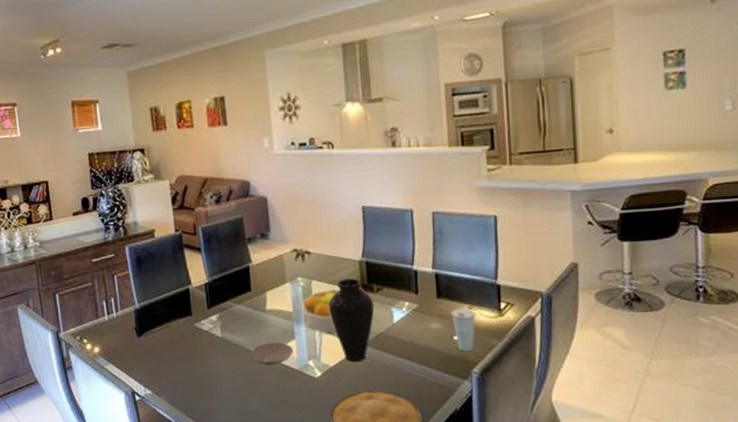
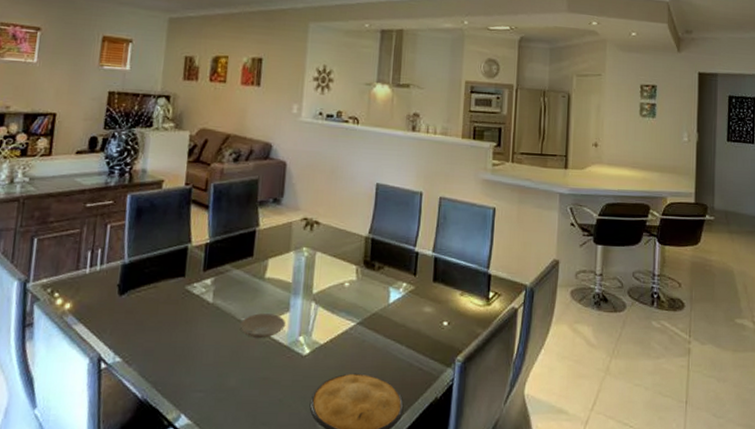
fruit bowl: present [302,288,339,334] -> none [302,262,342,309]
vase: present [329,278,375,363] -> none [328,253,374,342]
cup: present [451,308,477,352] -> none [444,294,467,339]

